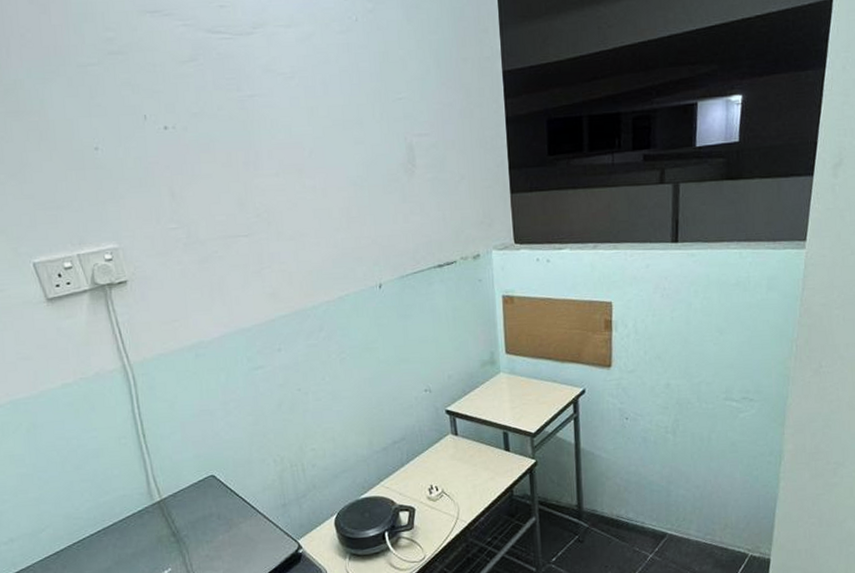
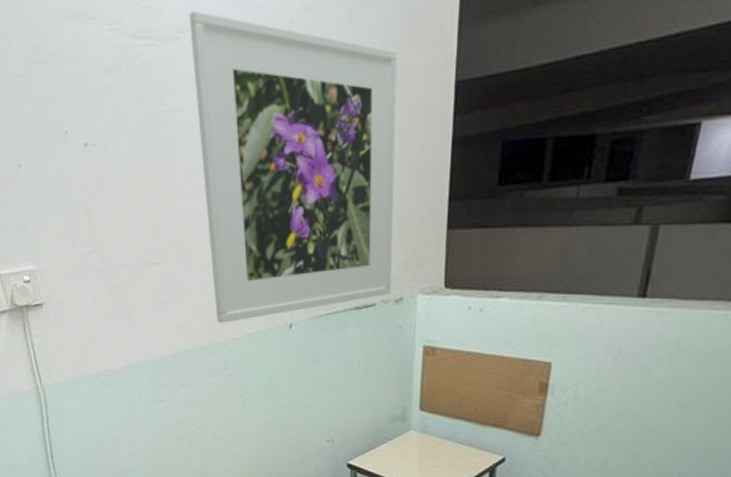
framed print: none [261,10,469,288] -> present [189,10,398,323]

